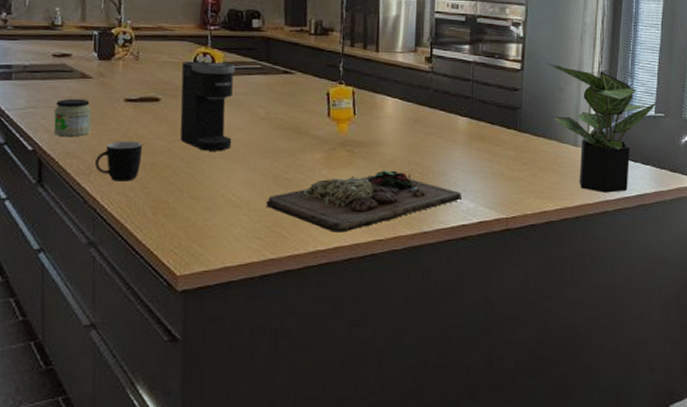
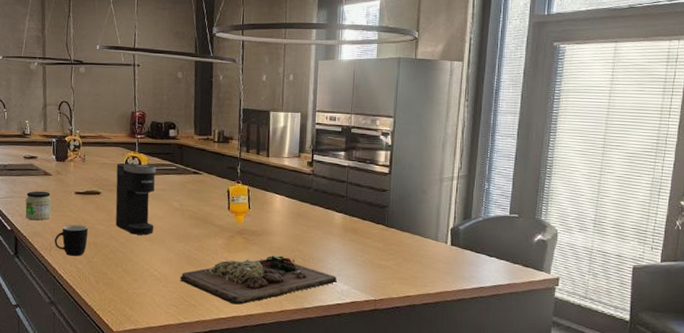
potted plant: present [548,62,659,193] -> none [413,167,513,283]

